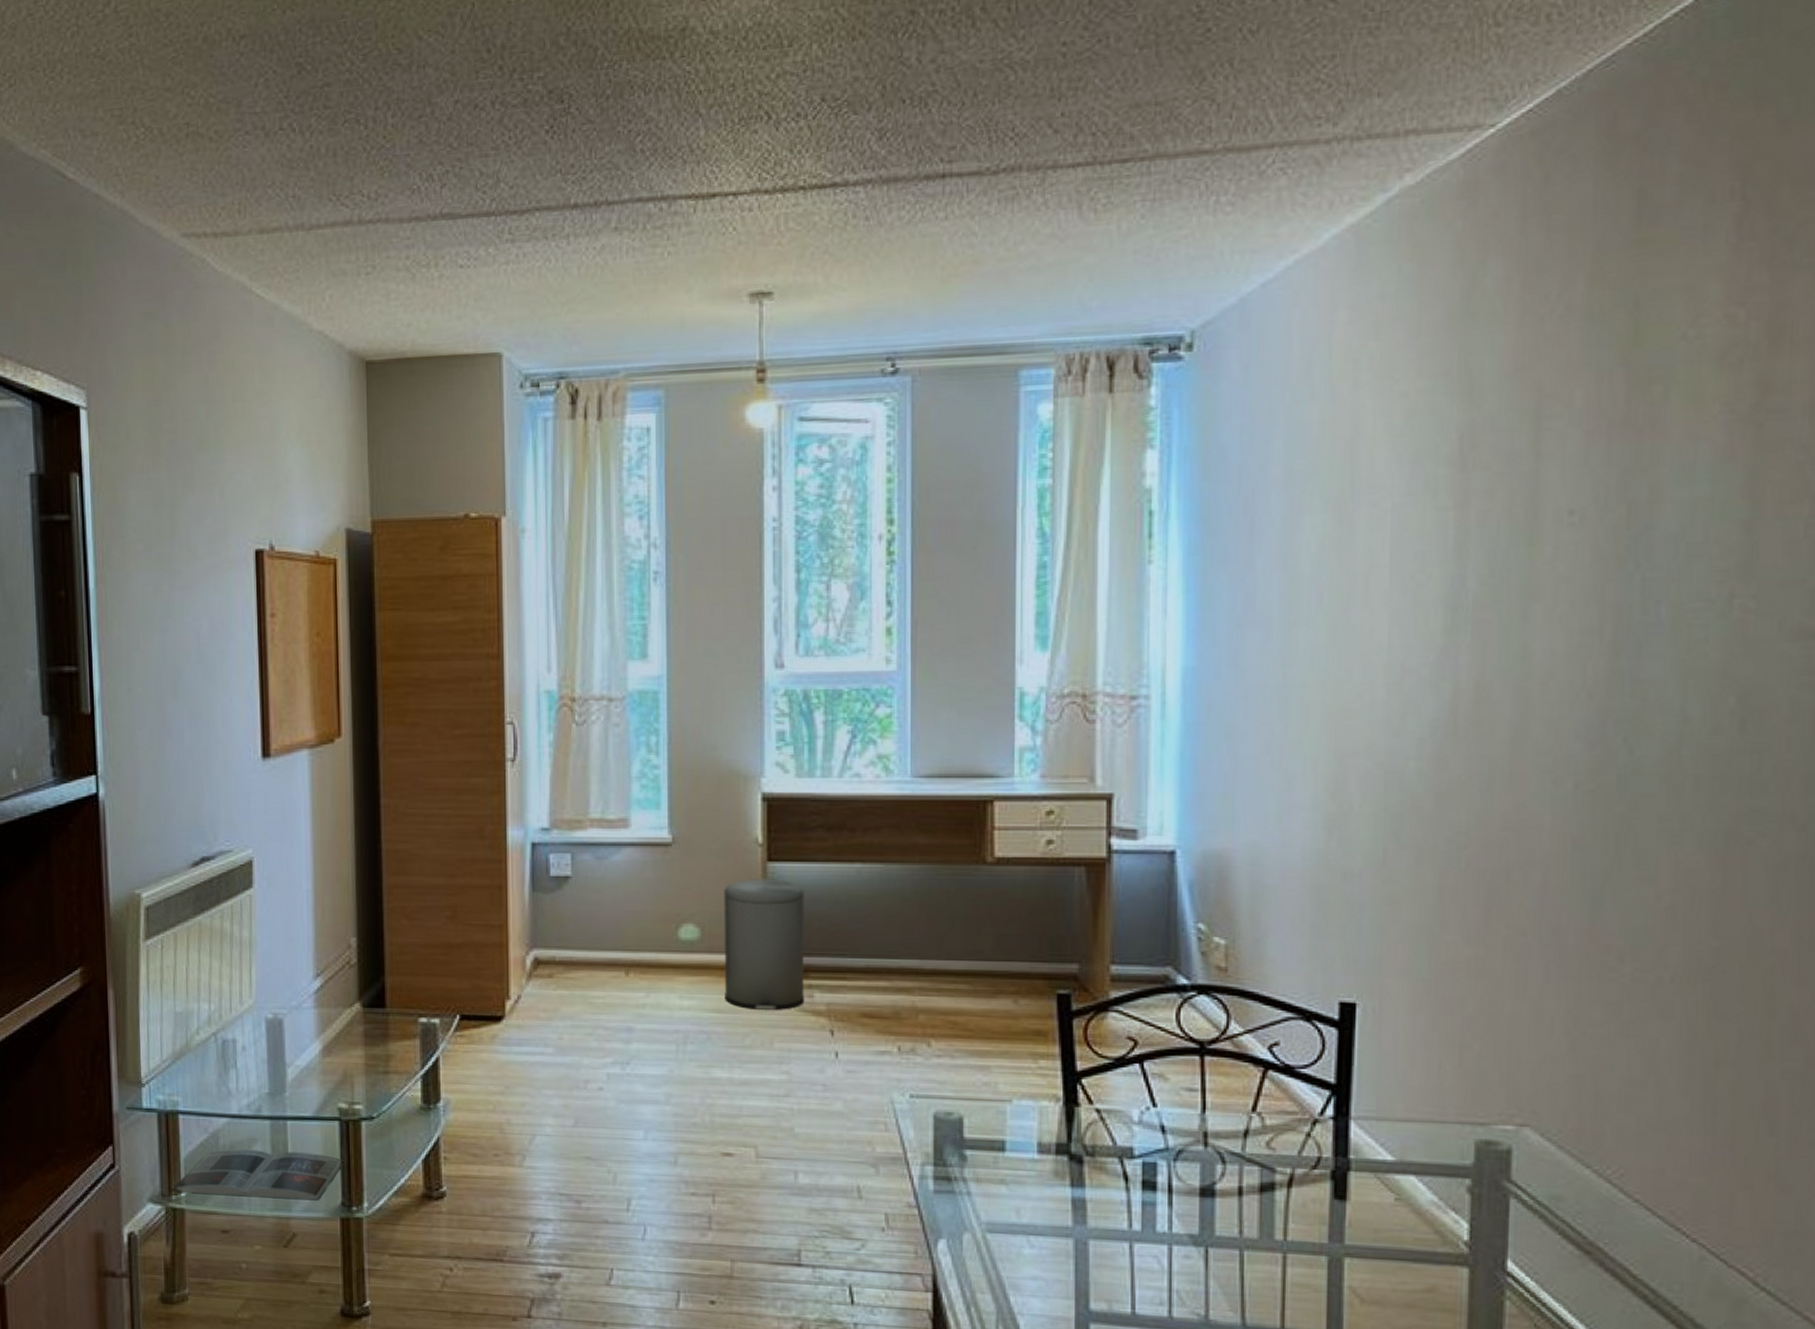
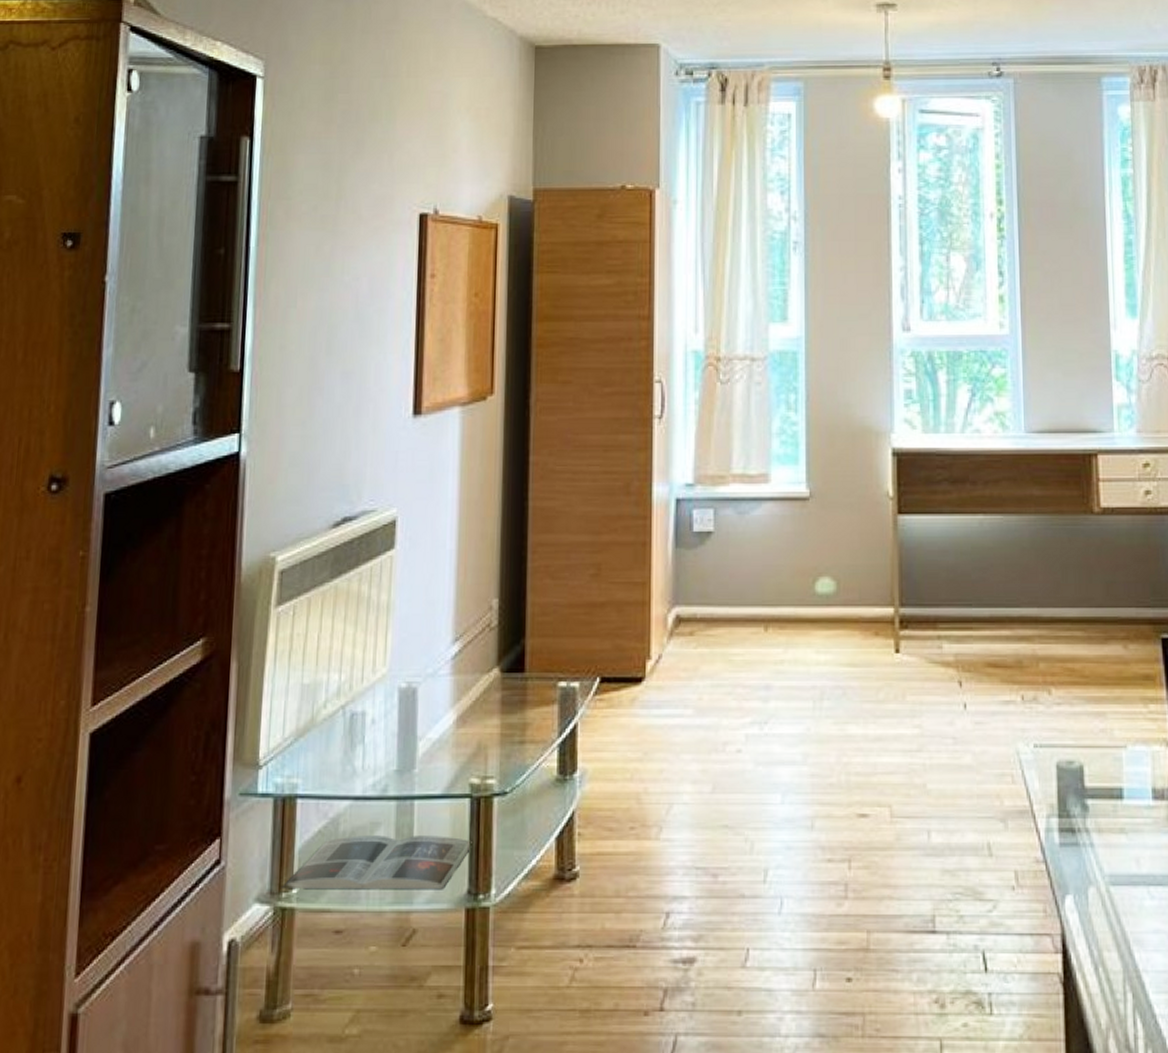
pedal bin: present [724,878,805,1011] -> none [858,531,934,664]

